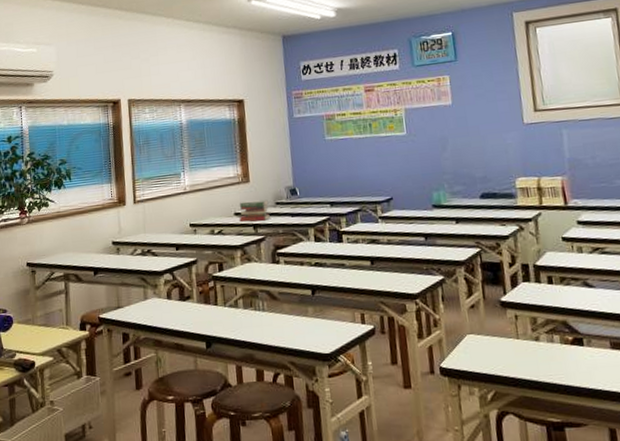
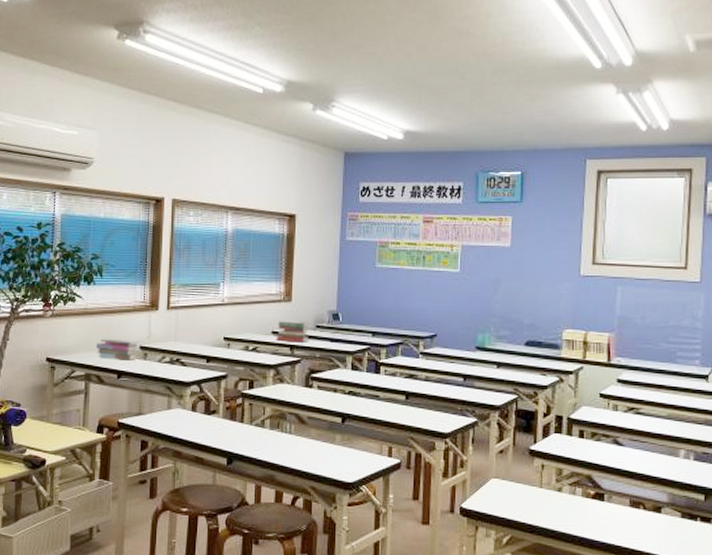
books: none [71,237,112,258] -> present [95,338,140,360]

